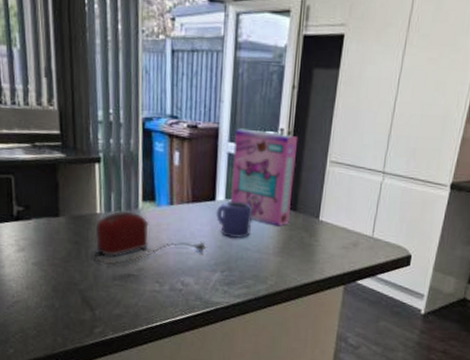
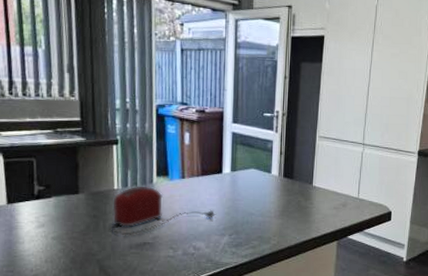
mug: present [215,200,252,239] -> none [222,172,255,205]
cereal box: present [230,128,299,227] -> none [235,112,292,193]

